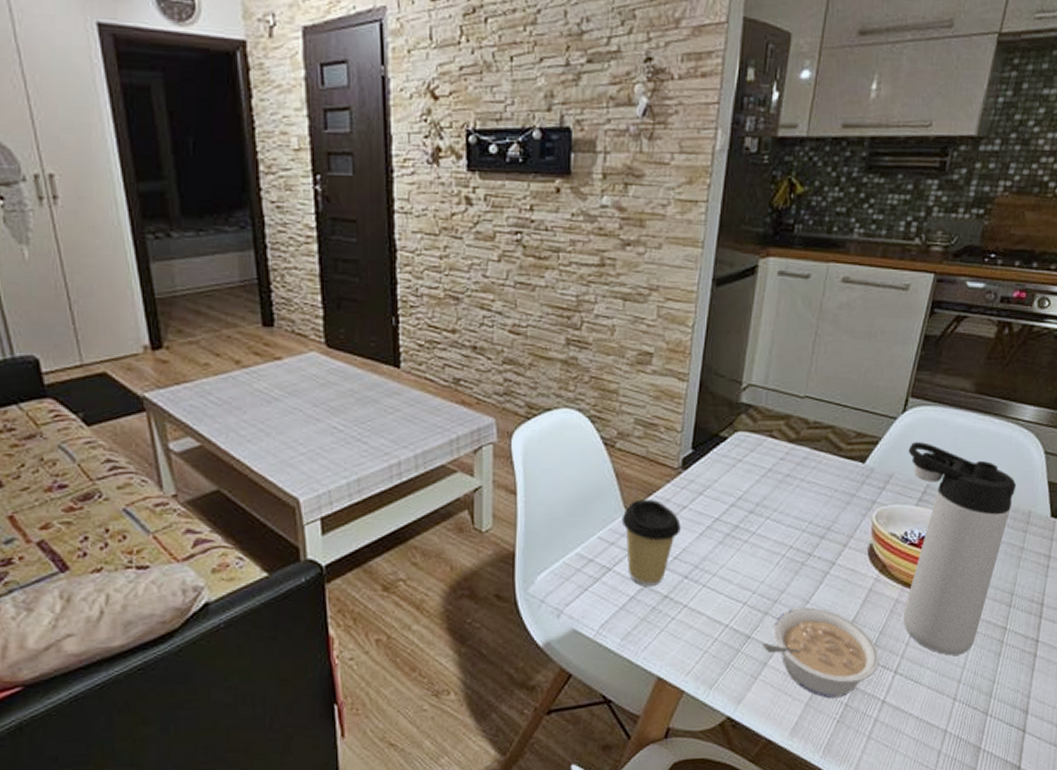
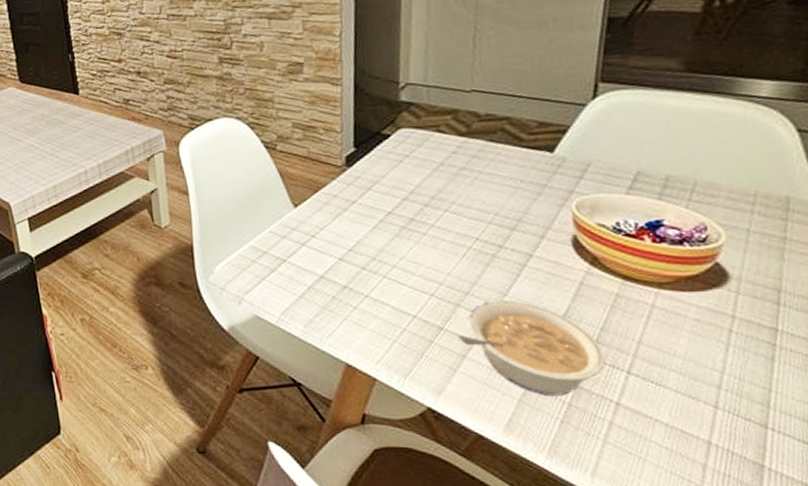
coffee cup: present [621,499,681,586] -> none [290,195,352,276]
thermos bottle: present [903,442,1017,656] -> none [606,127,763,357]

